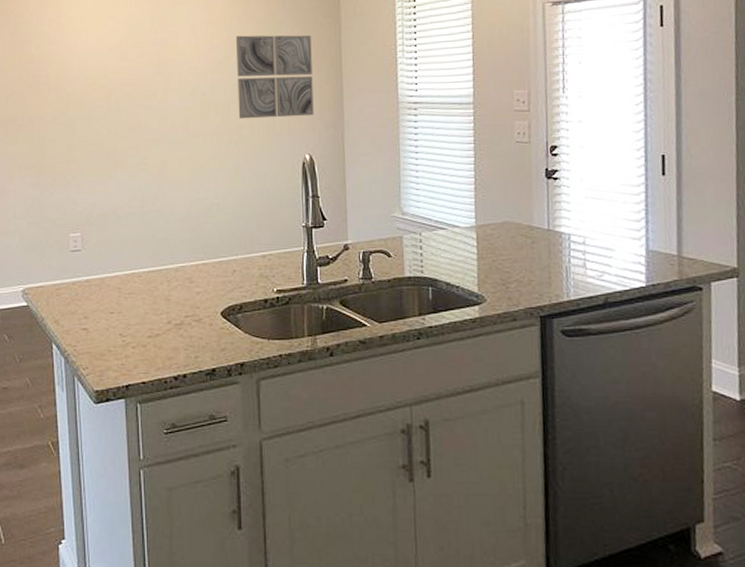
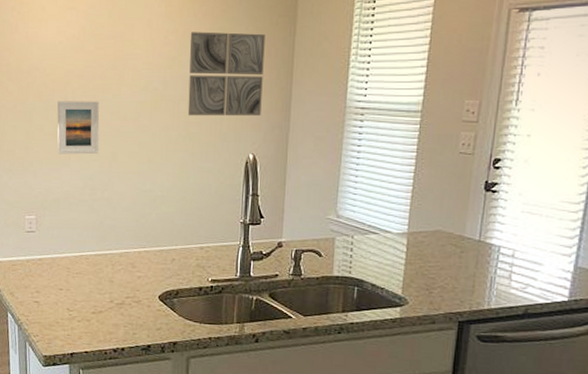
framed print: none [101,108,147,166] -> present [57,101,100,155]

